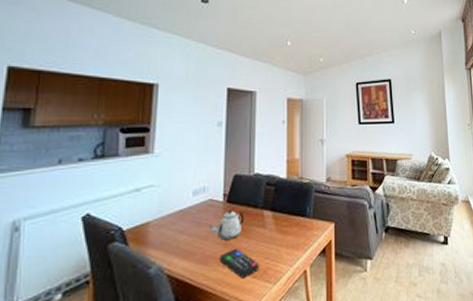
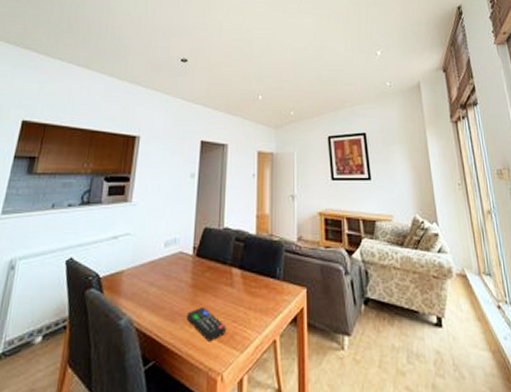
teapot: present [210,210,244,240] -> none [179,265,213,296]

